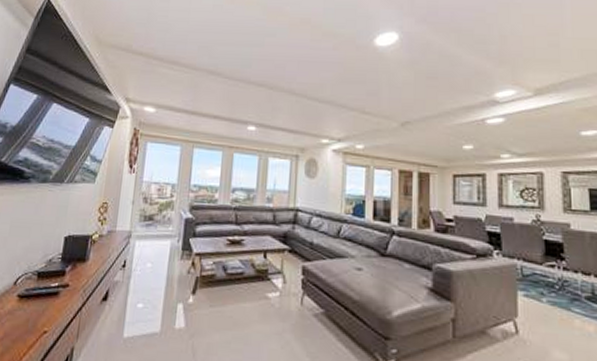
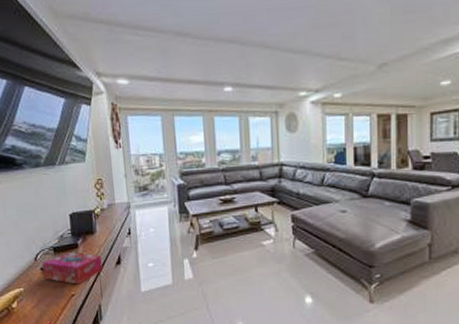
tissue box: none [18,280,88,320] -> present [42,252,102,285]

